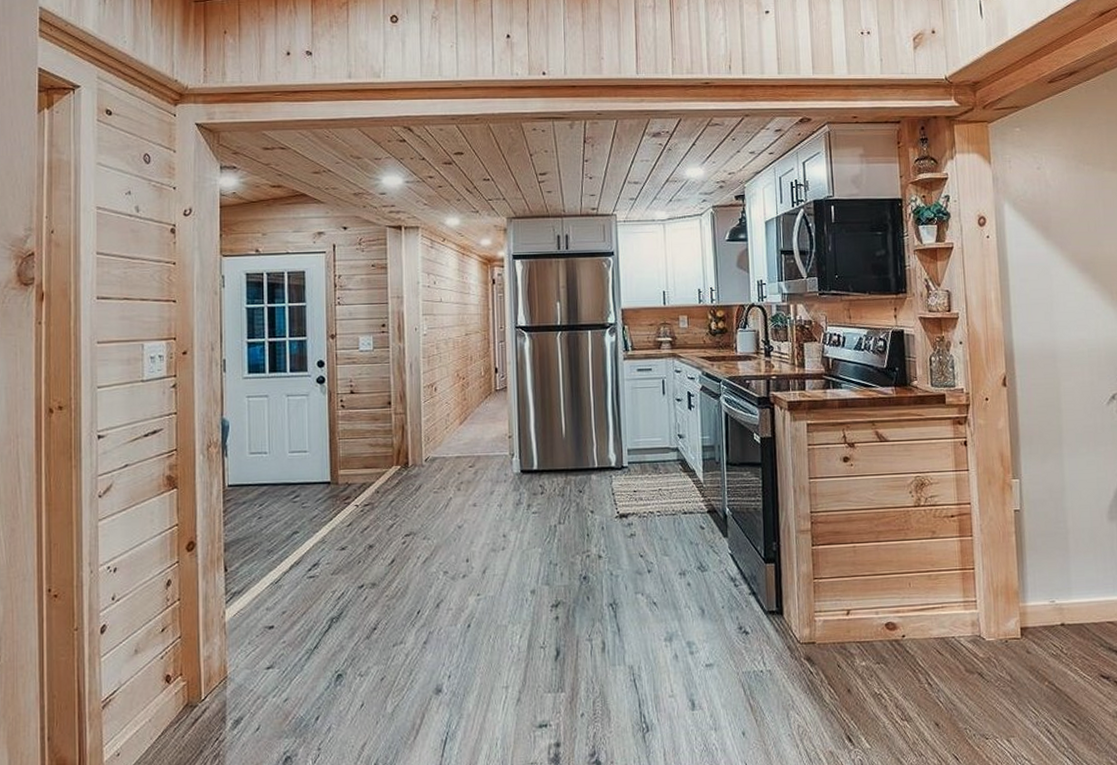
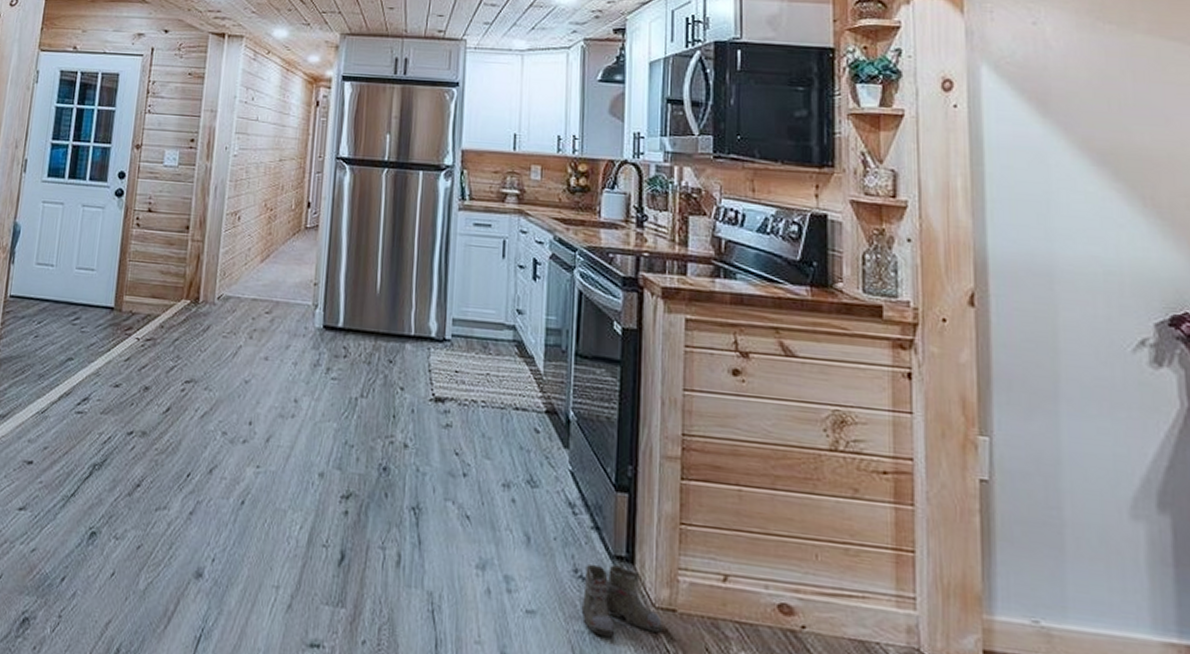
boots: none [738,618,806,672] -> present [569,563,662,638]

